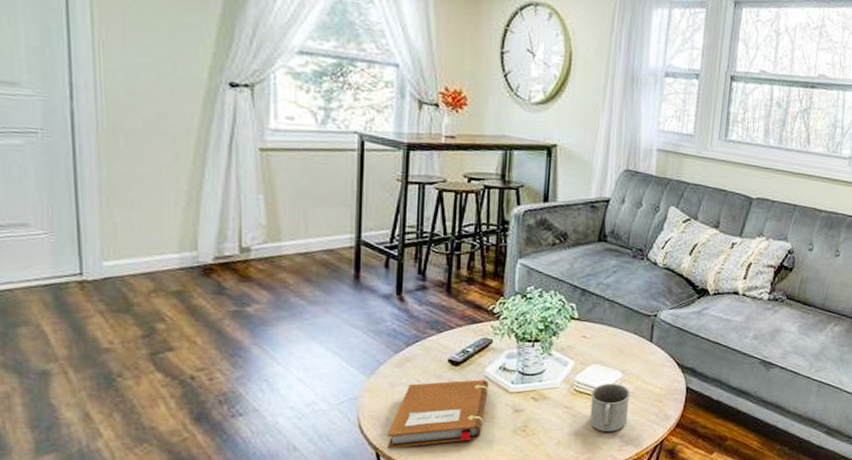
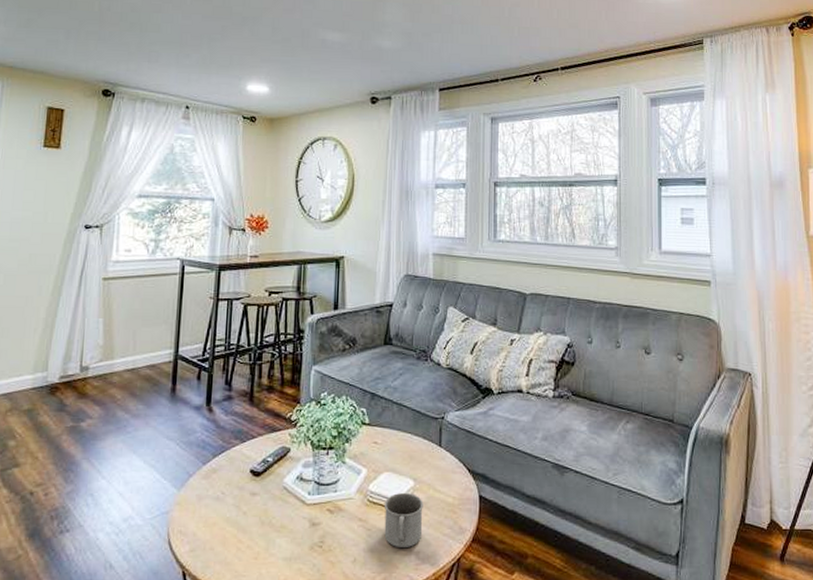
notebook: present [387,379,489,449] -> none [193,491,287,567]

